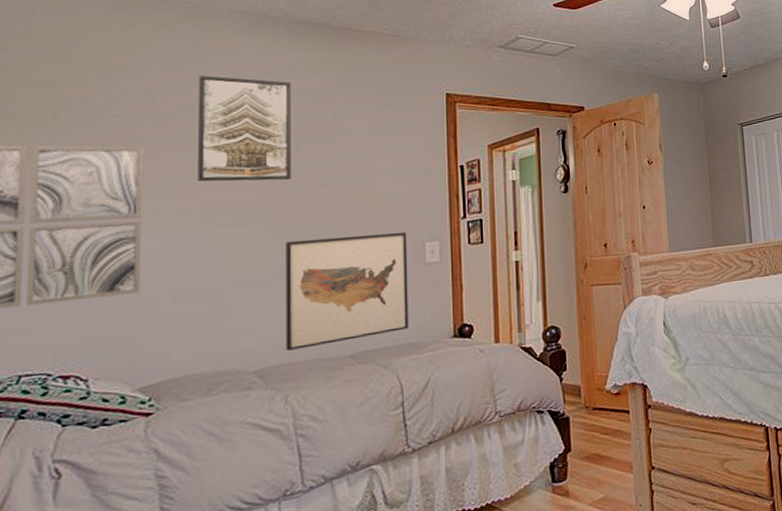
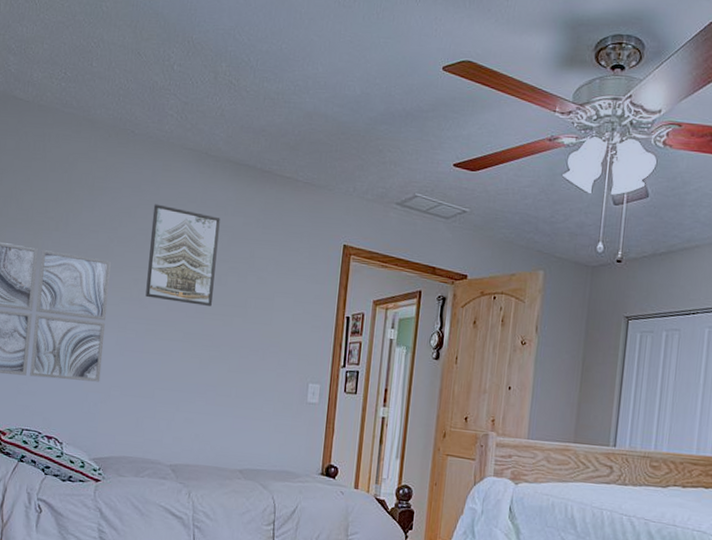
wall art: present [285,231,409,352] -> none [193,361,295,458]

